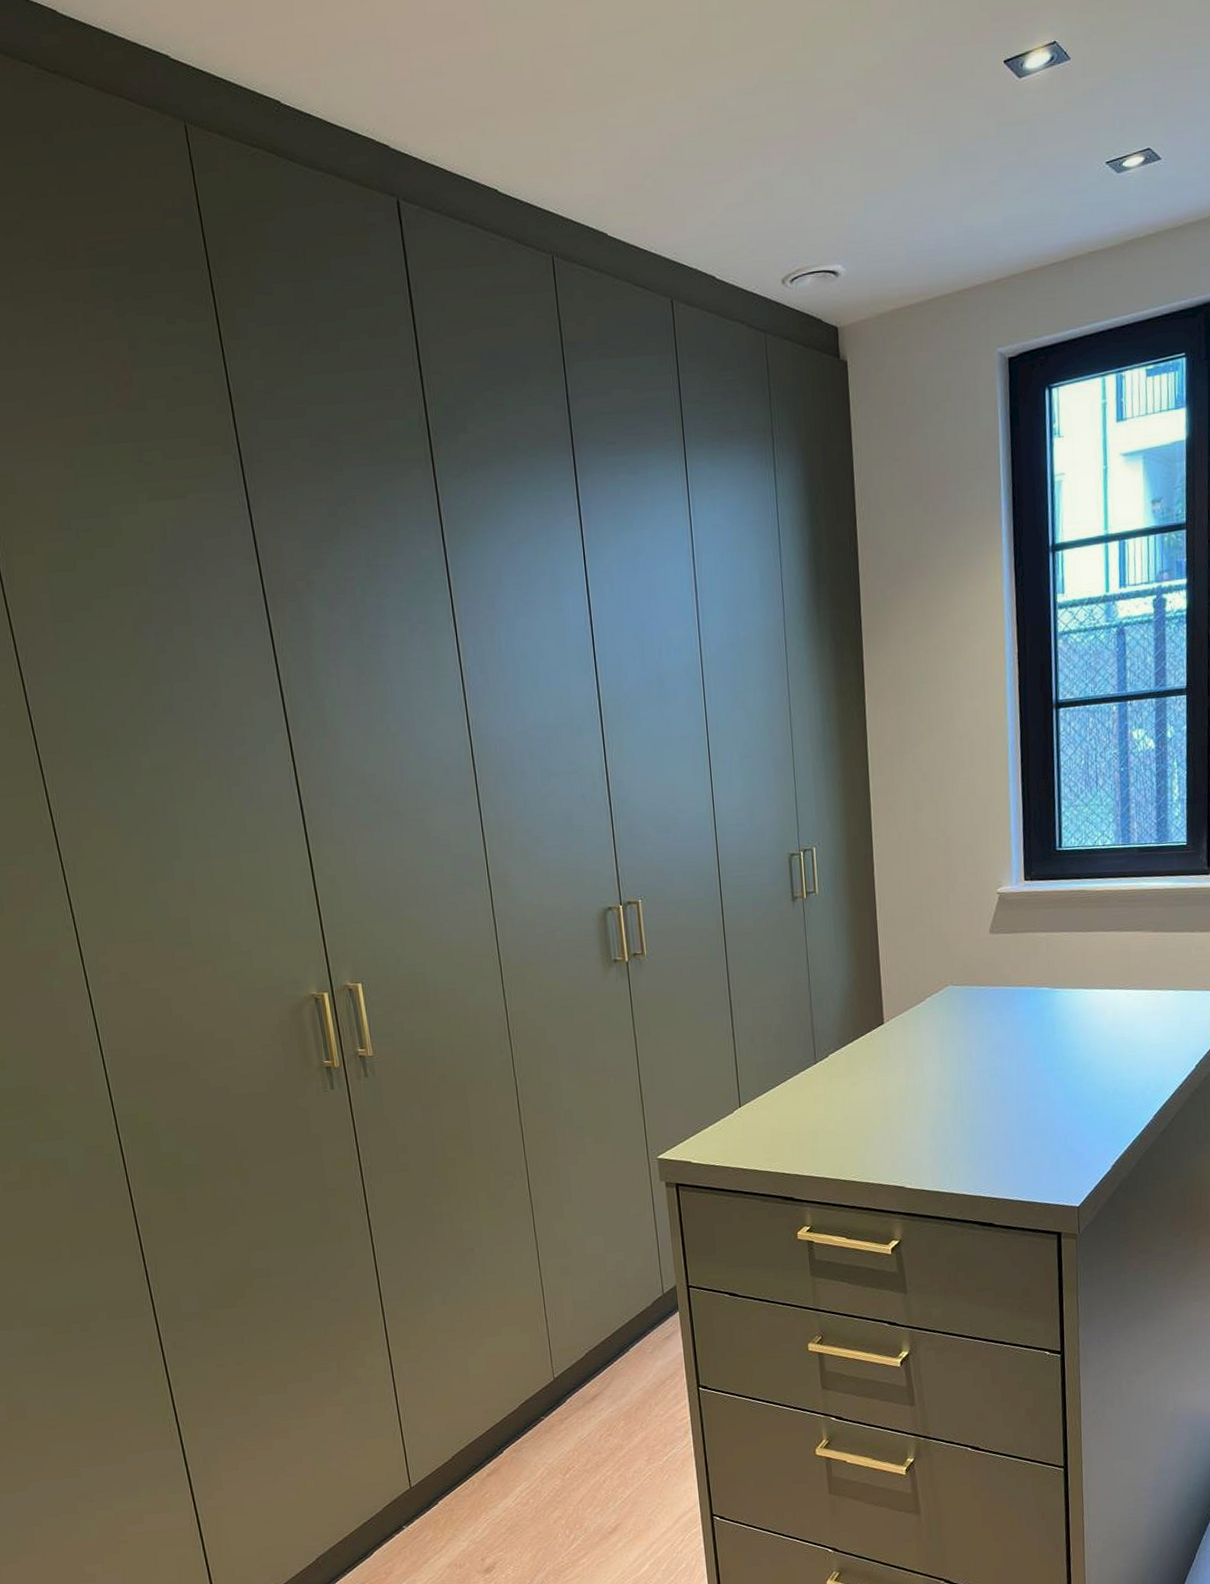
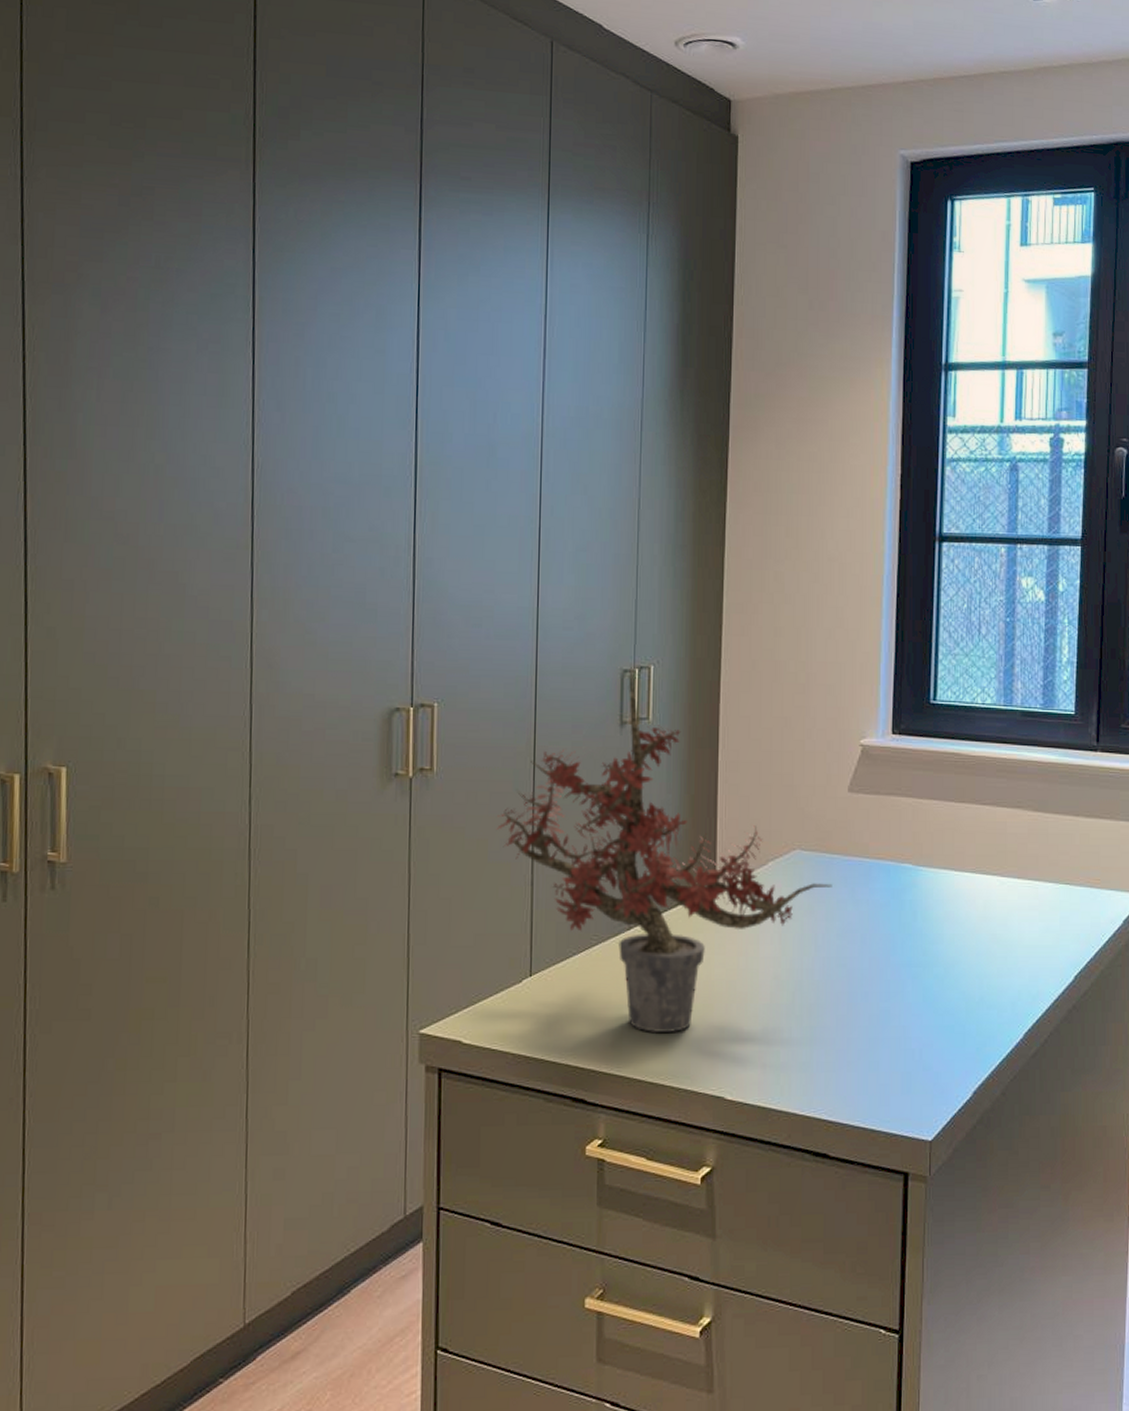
potted plant: none [699,851,982,1142] -> present [496,667,832,1032]

